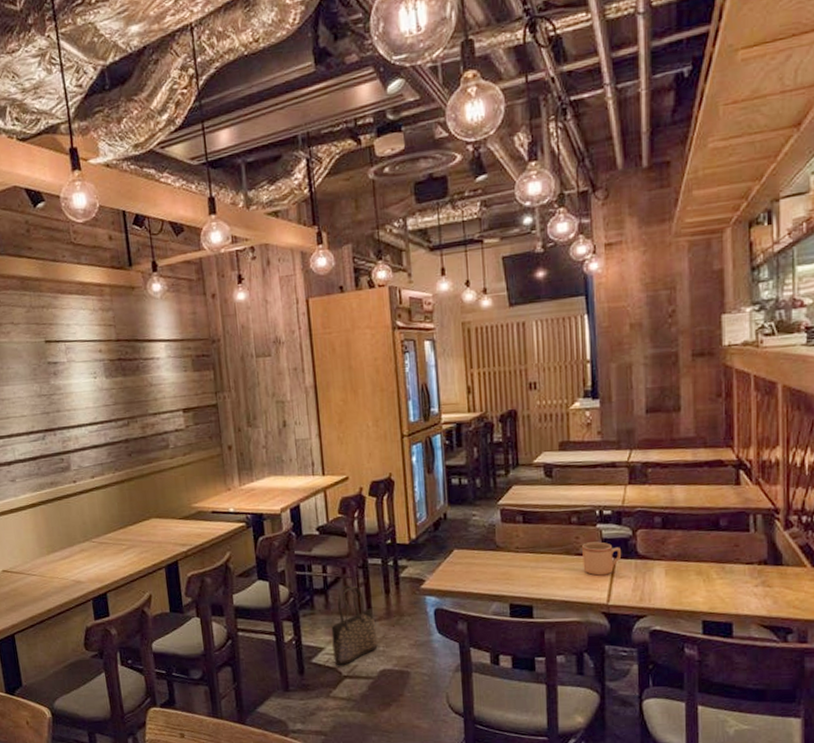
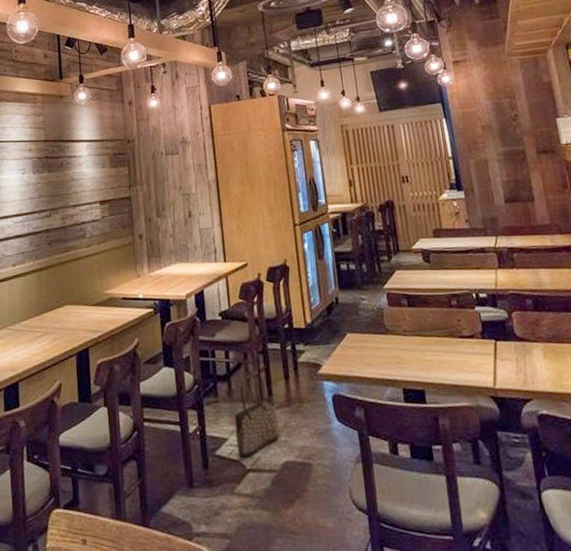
mug: present [582,541,622,576] -> none [464,324,502,359]

